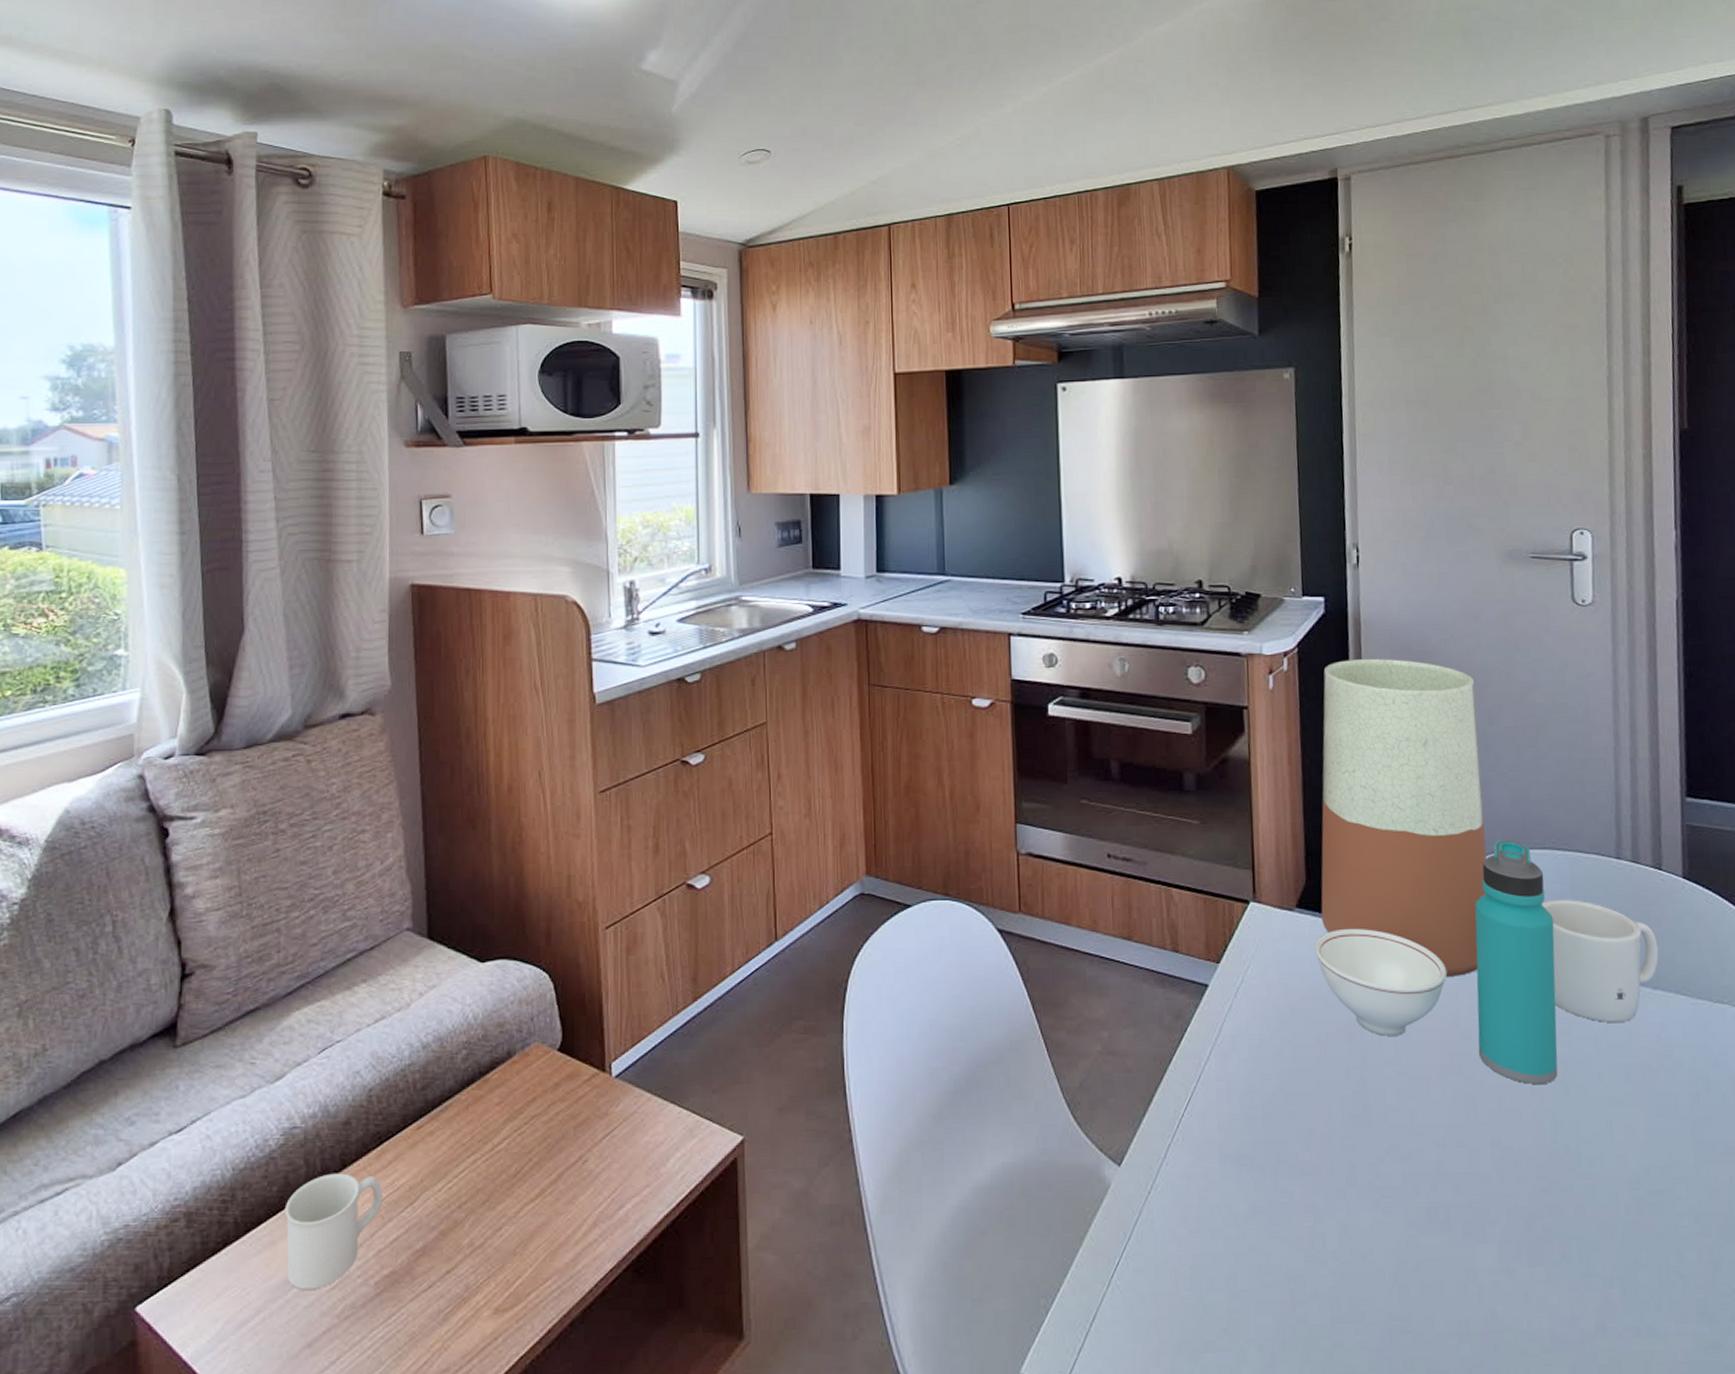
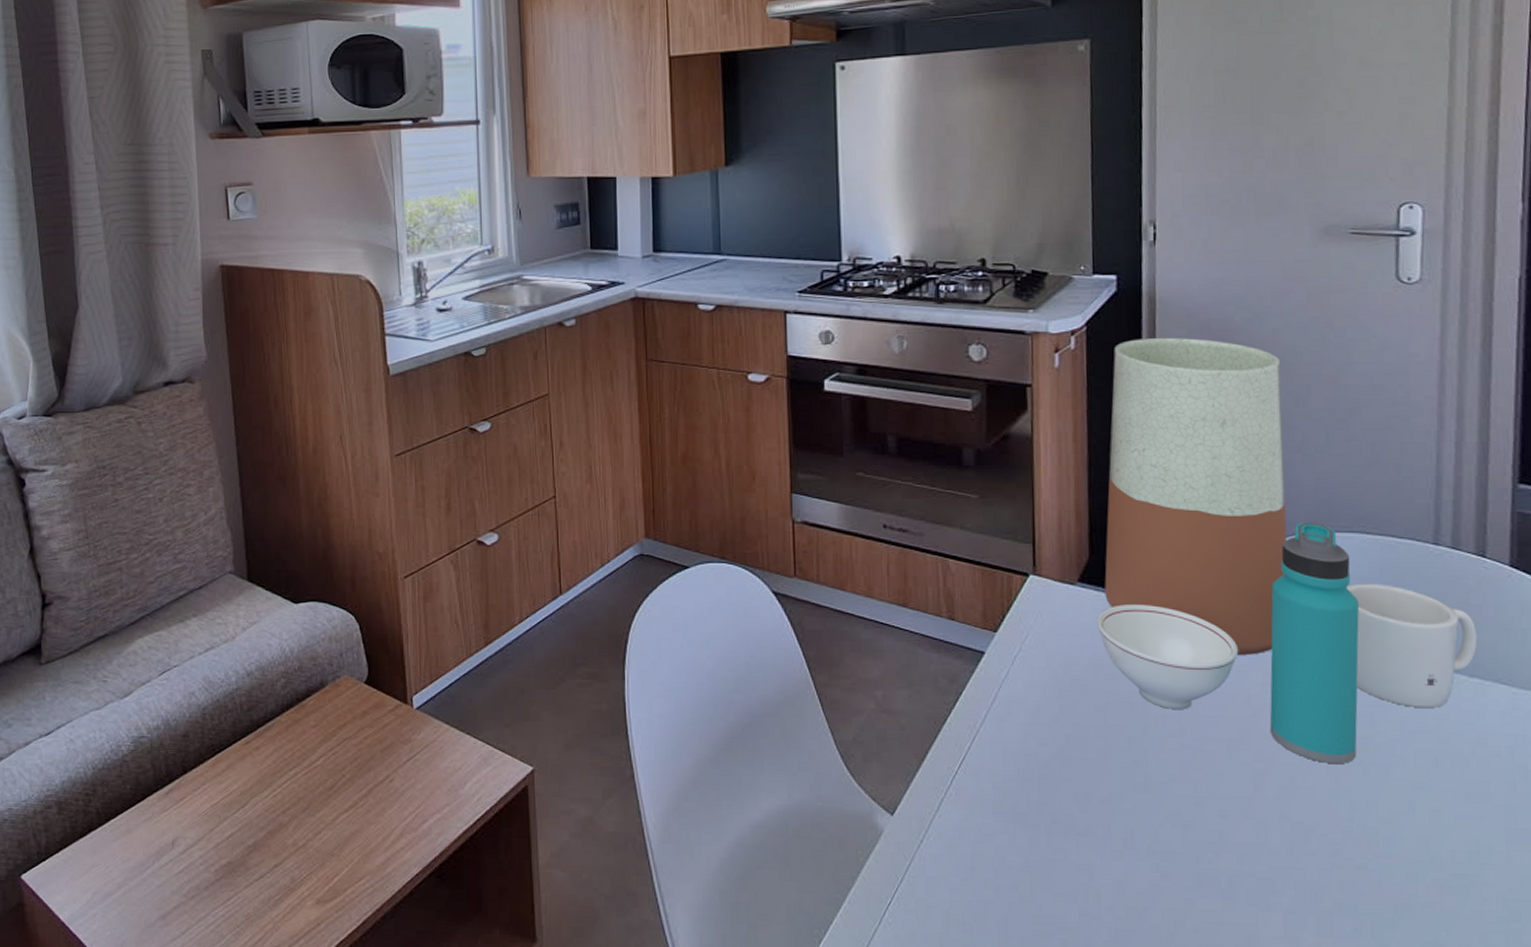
mug: present [284,1173,382,1290] -> none [137,777,218,872]

